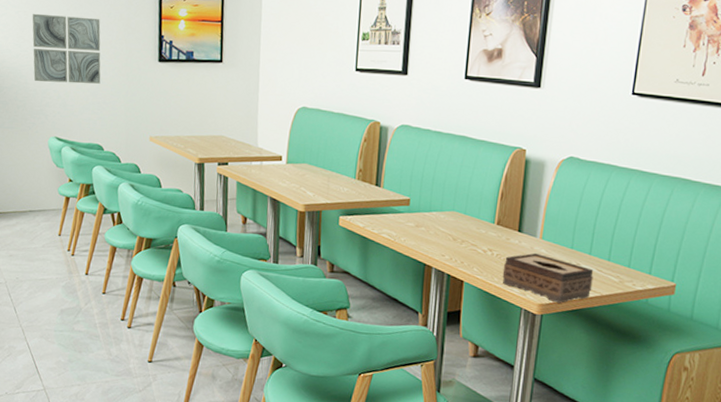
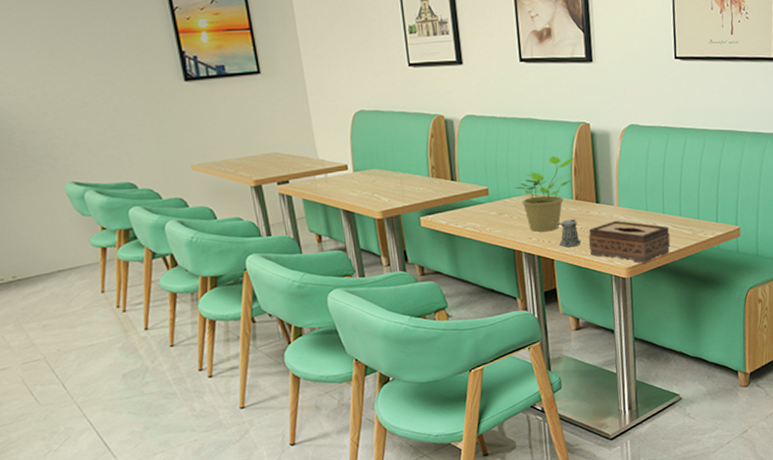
wall art: present [32,13,101,84] -> none [10,39,118,122]
potted plant: none [437,177,504,252] -> present [515,156,575,232]
pepper shaker: none [467,243,496,272] -> present [551,219,582,248]

